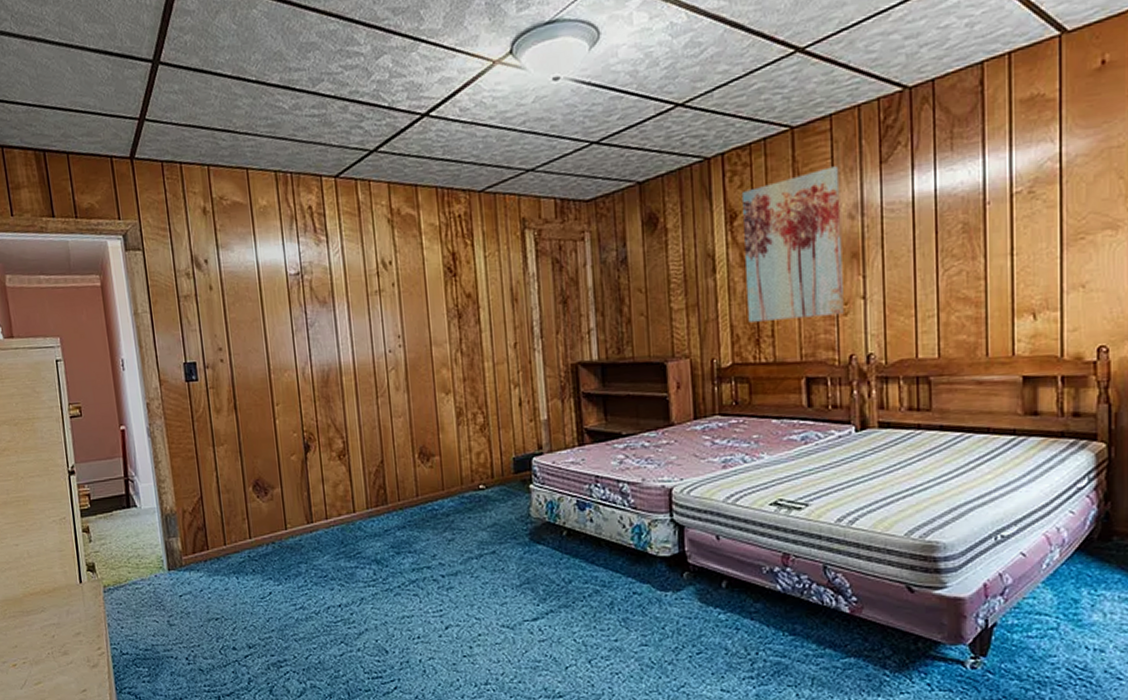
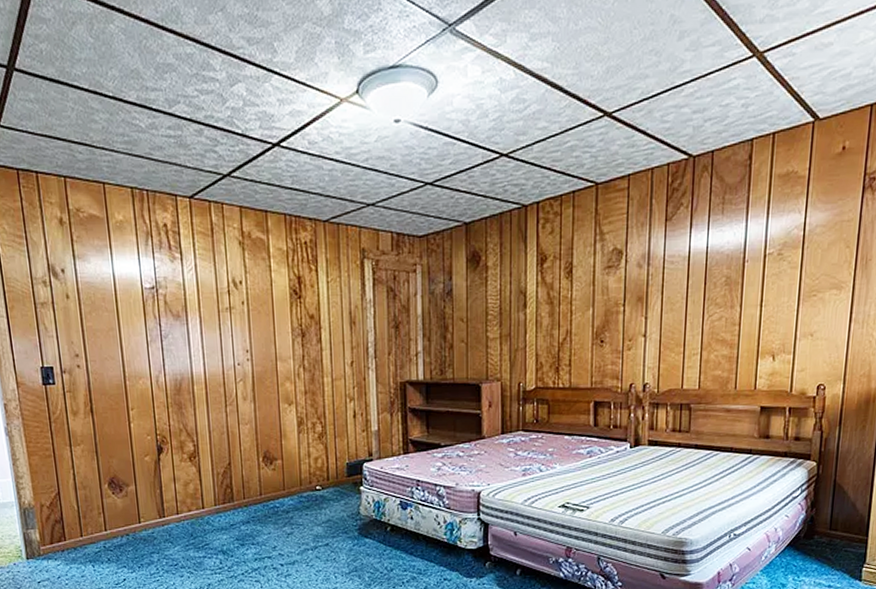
wall art: present [741,166,844,323] -> none [551,221,633,352]

